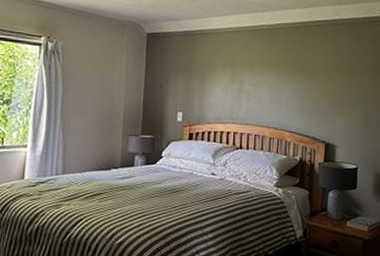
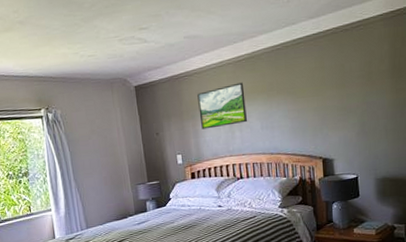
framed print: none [208,51,258,92] -> present [197,82,247,130]

